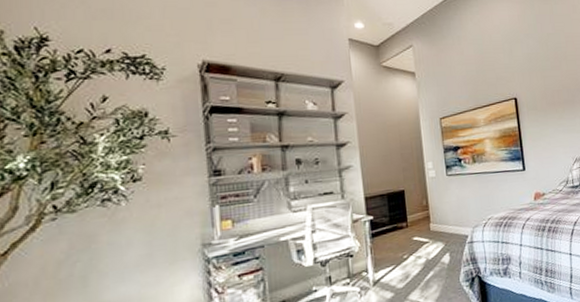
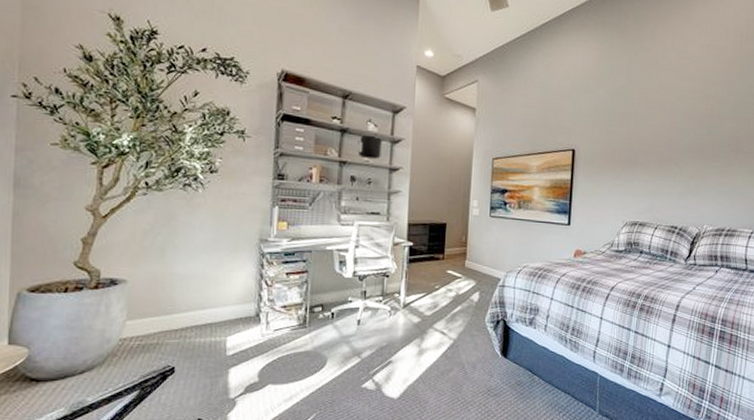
planter: none [298,97,325,139] -> present [357,118,383,160]

